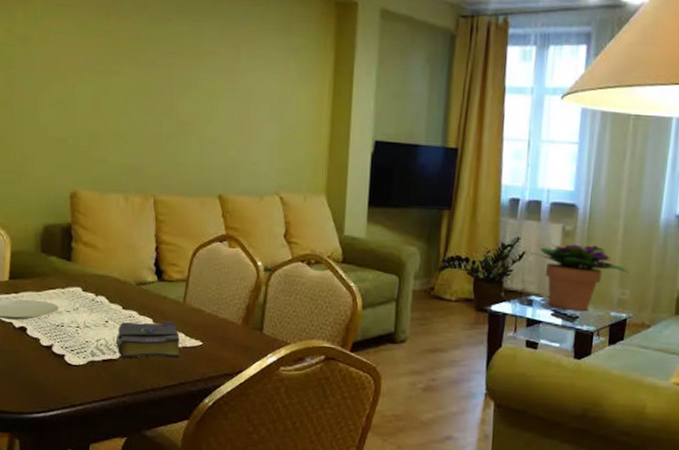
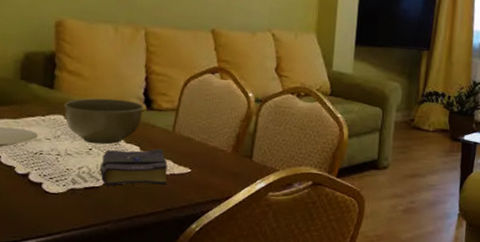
bowl: none [80,269,155,317] -> present [63,98,144,145]

